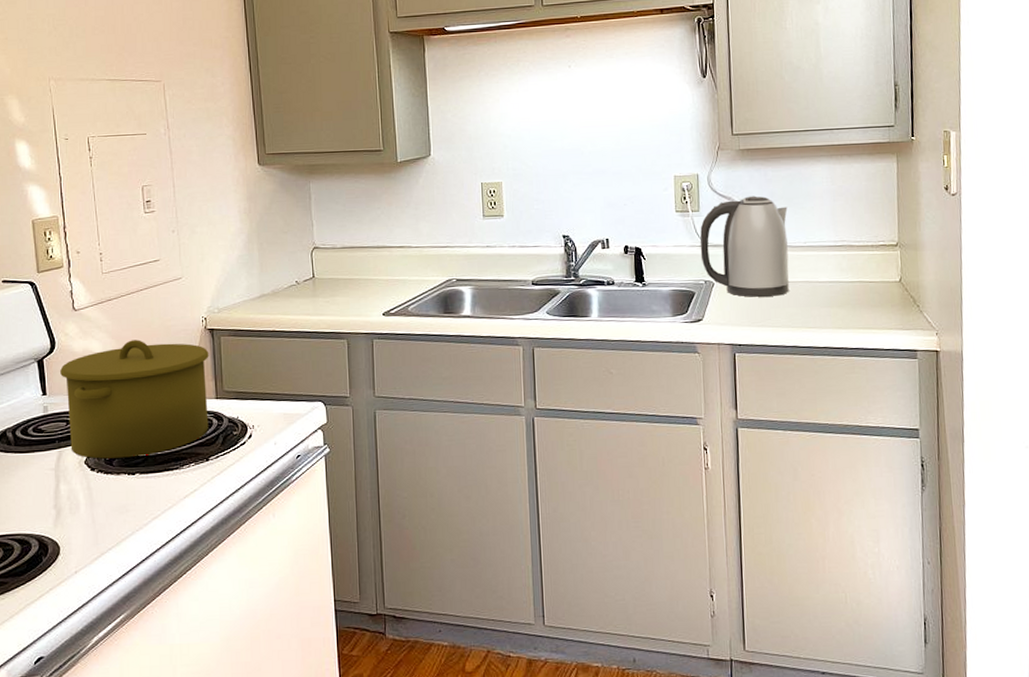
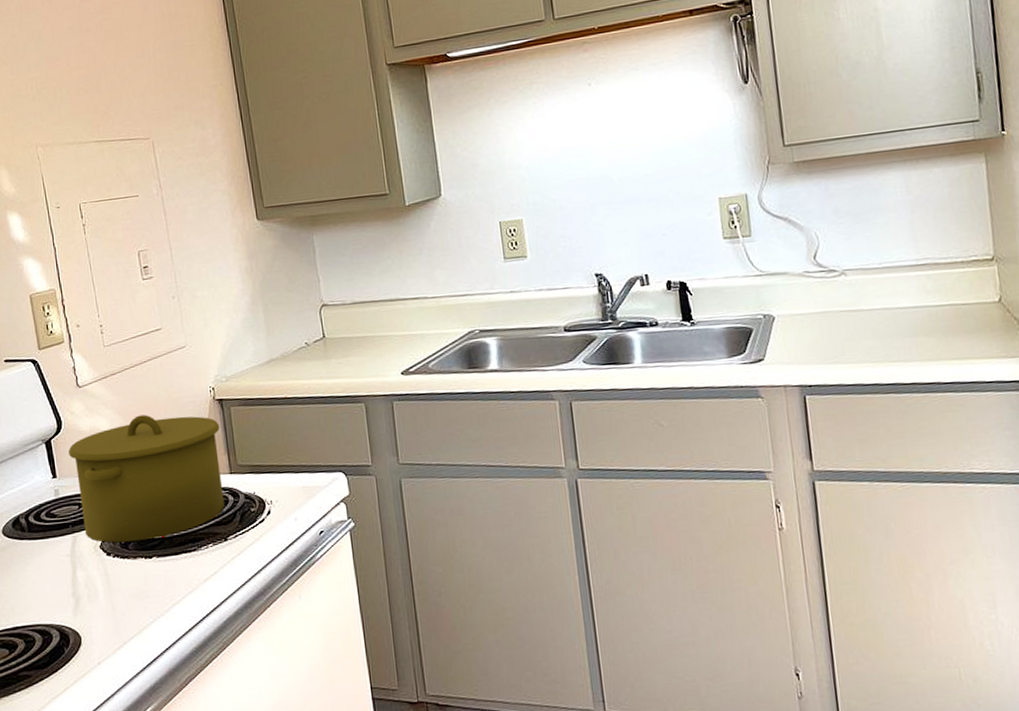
kettle: present [699,196,790,297] -> none [753,213,865,331]

